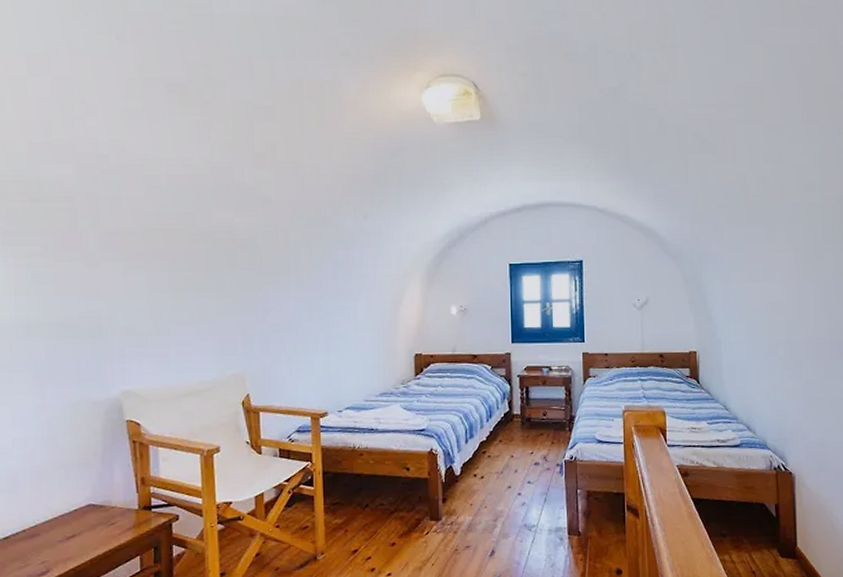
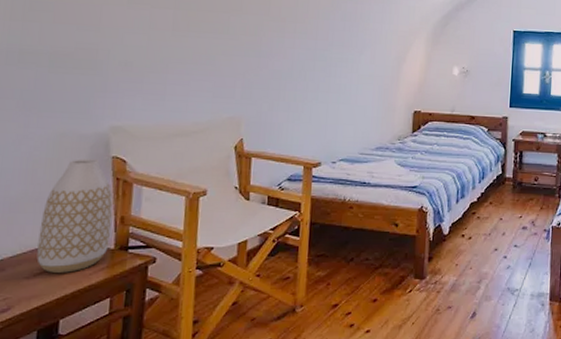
vase: none [67,424,133,535] -> present [36,159,113,273]

